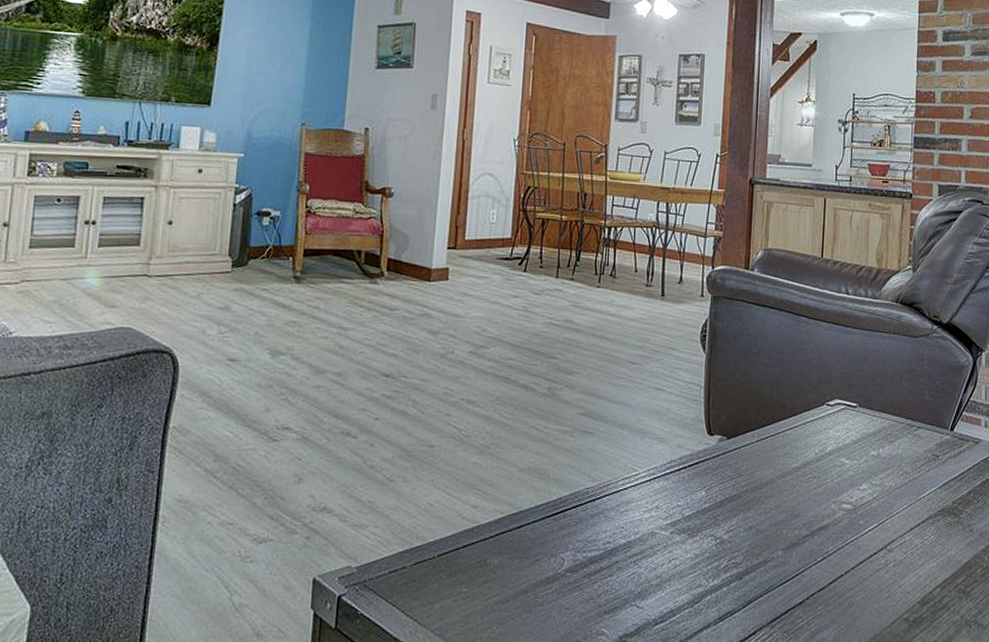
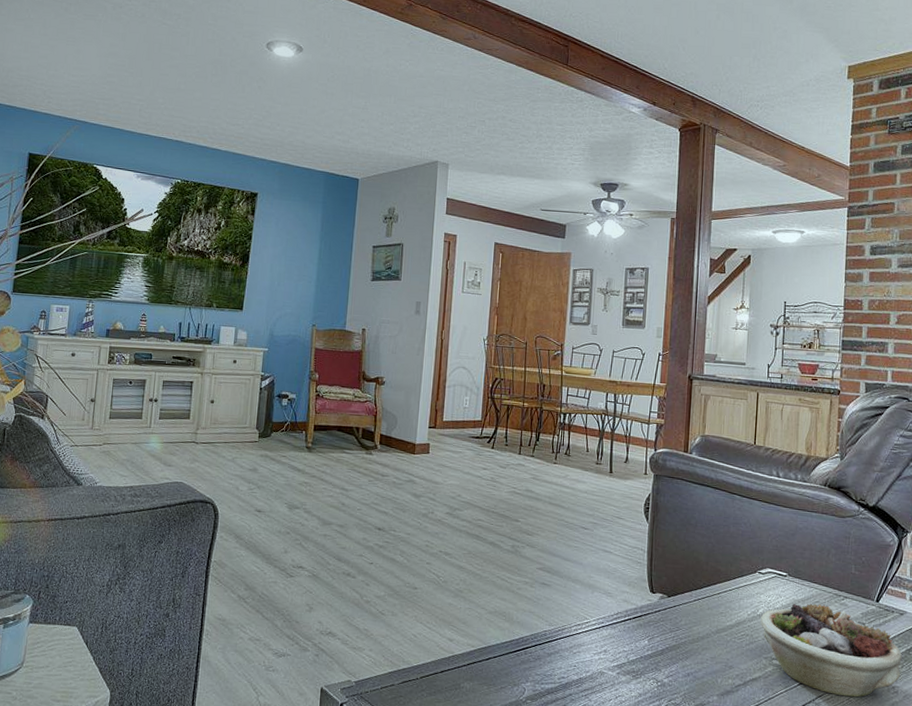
succulent planter: none [828,436,977,540] -> present [760,604,902,697]

